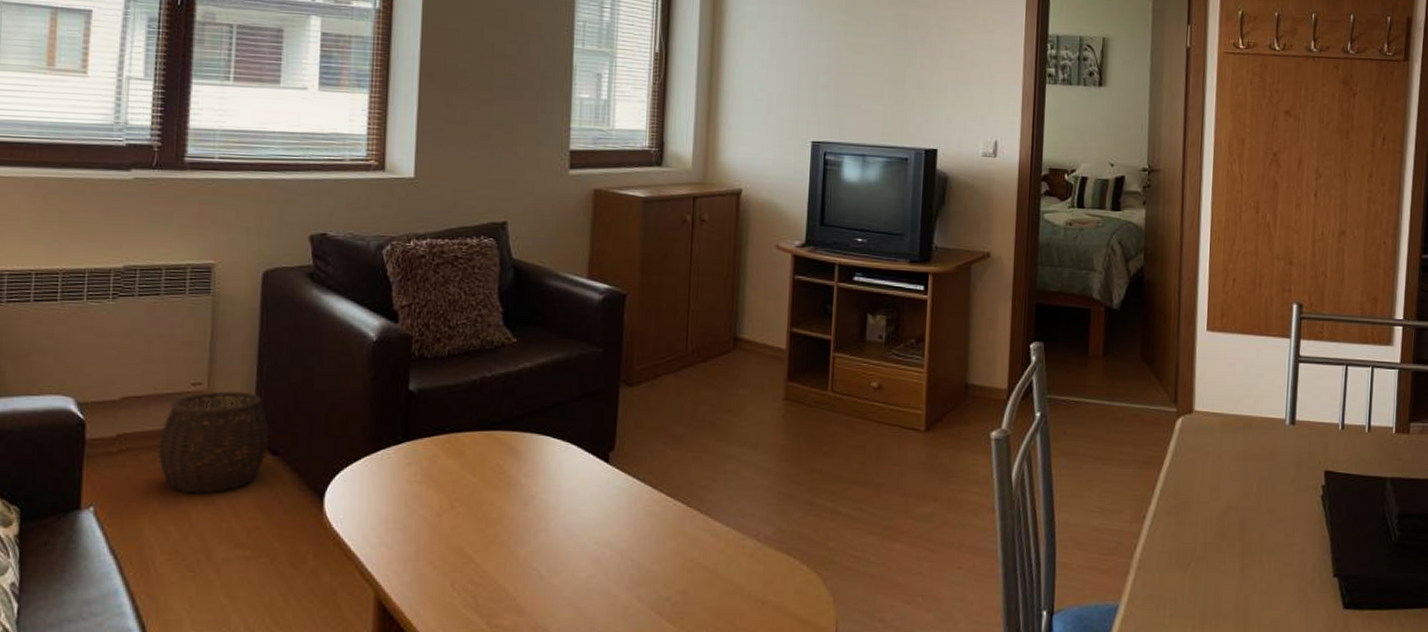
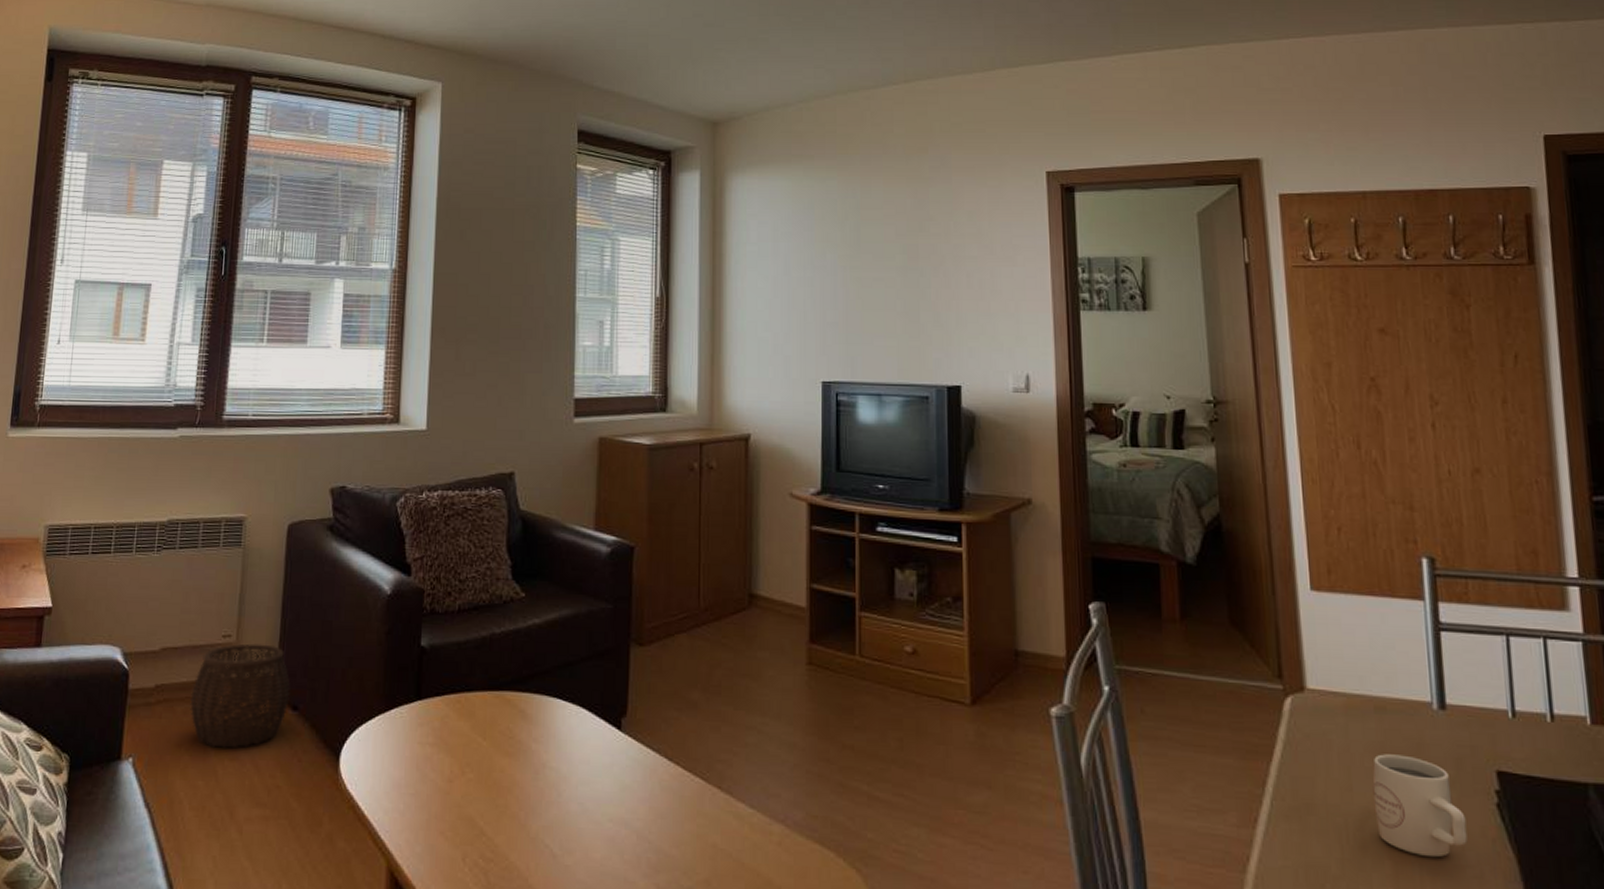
mug: none [1233,461,1298,539] -> present [1372,754,1468,858]

